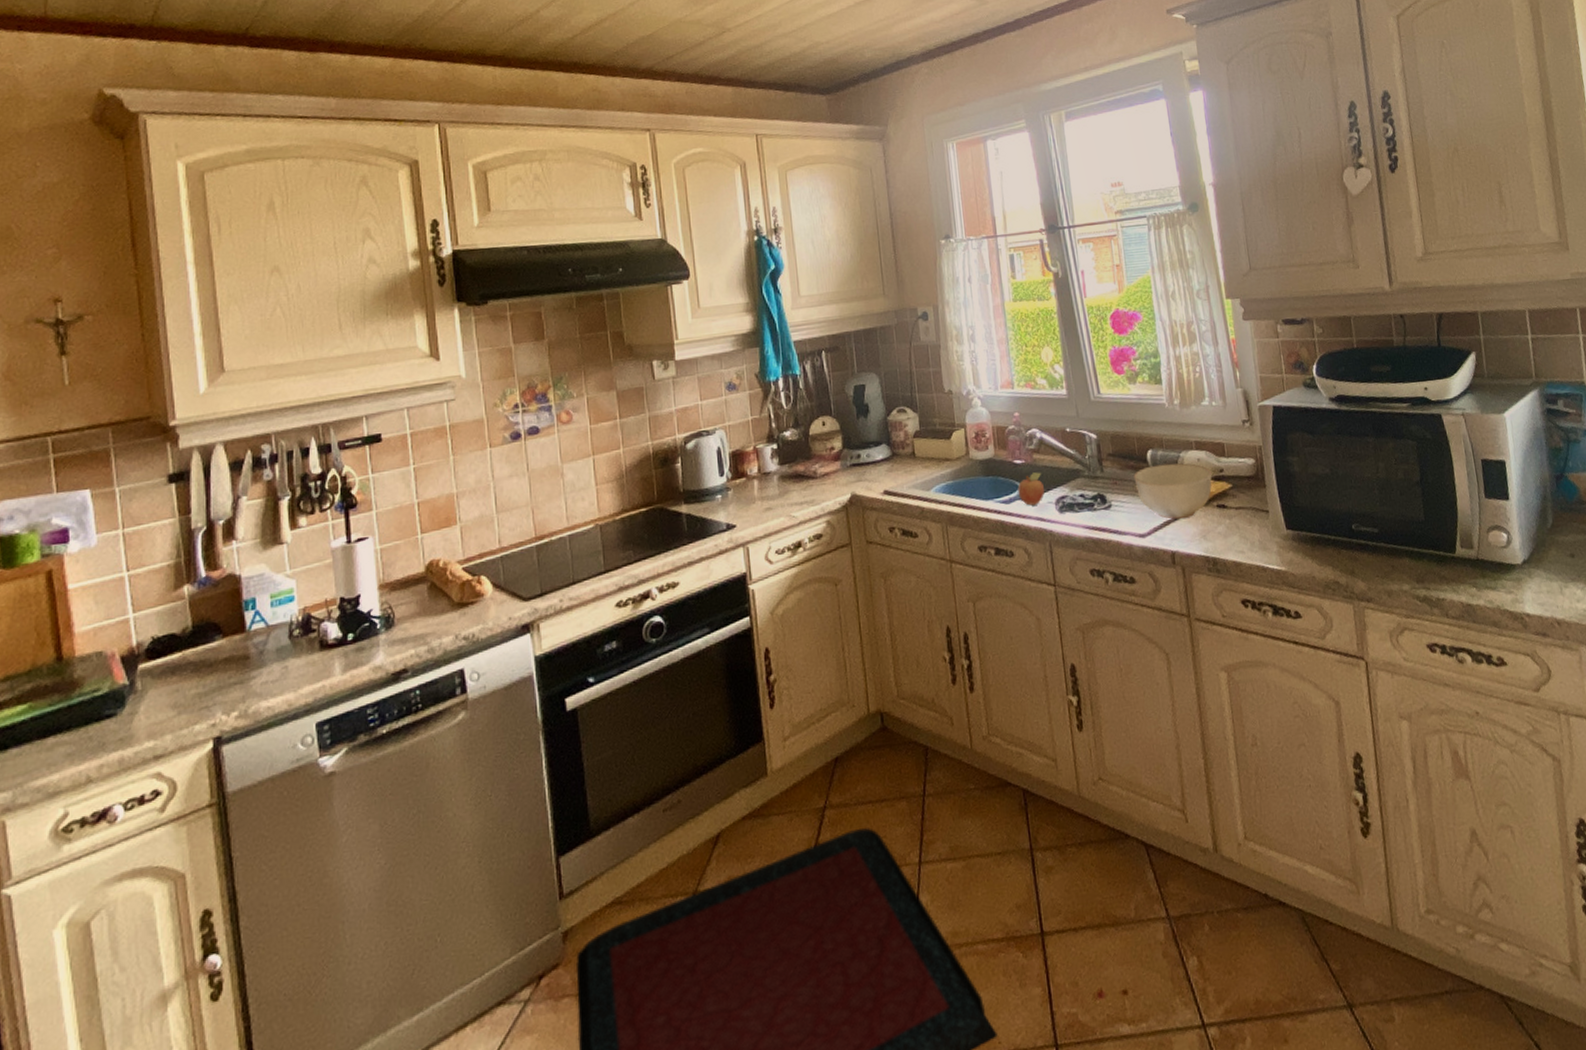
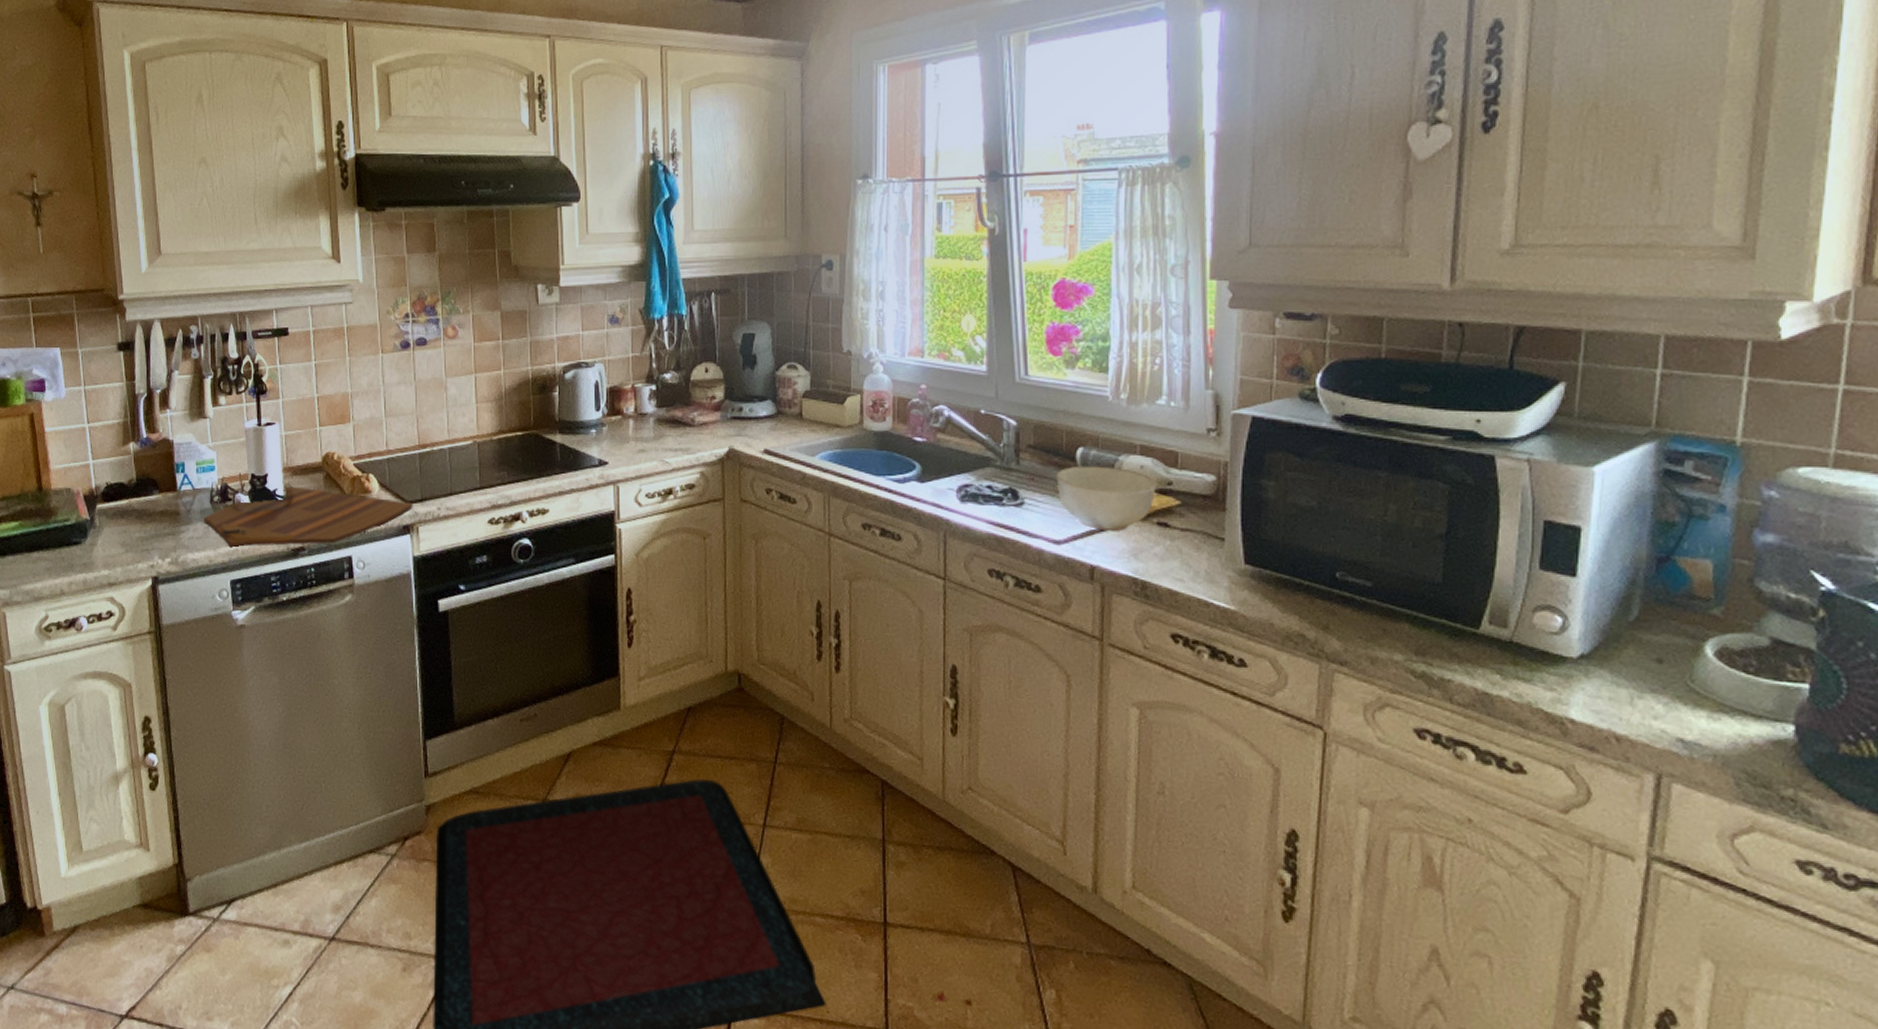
cutting board: none [281,599,532,686] -> present [204,486,413,548]
fruit: present [1017,472,1045,506] -> none [914,454,945,490]

